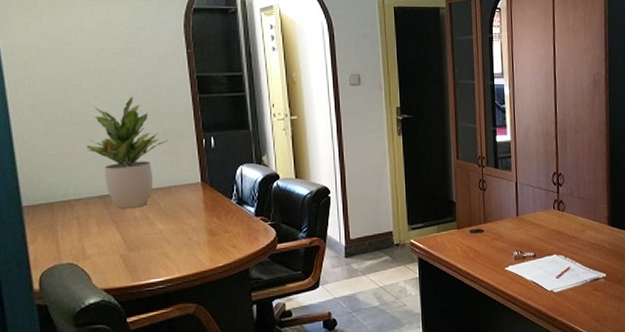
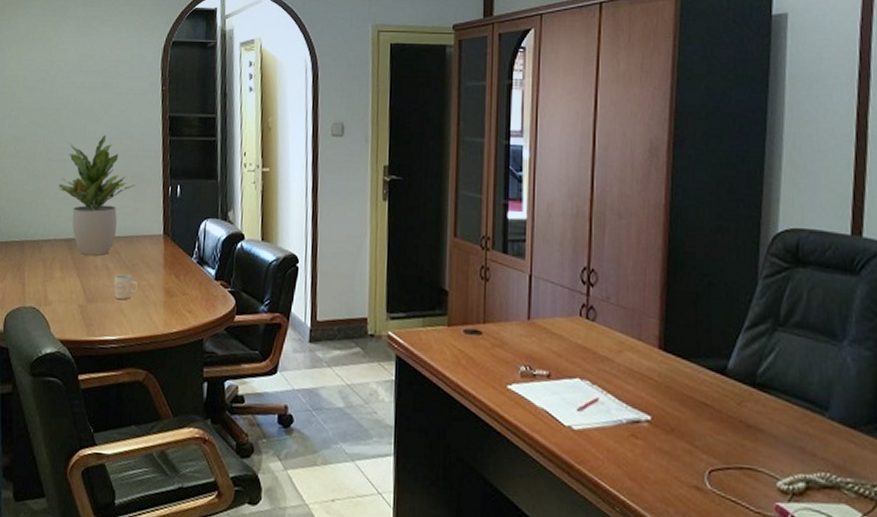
mug: none [155,220,181,245] -> present [113,273,139,300]

